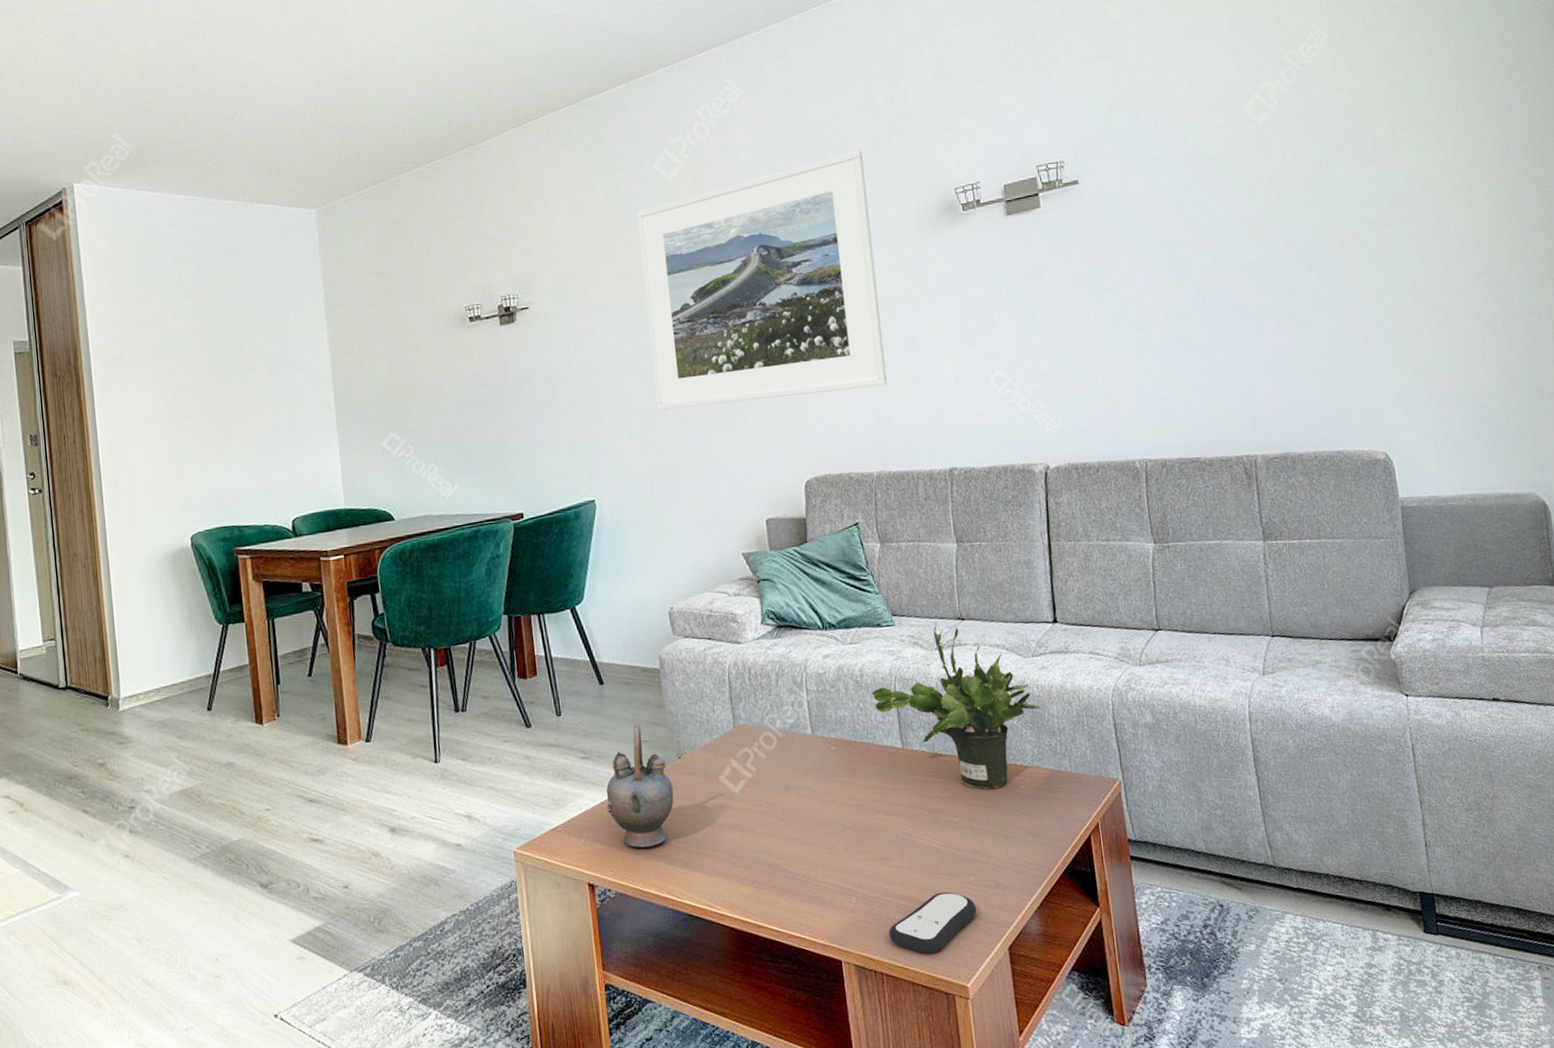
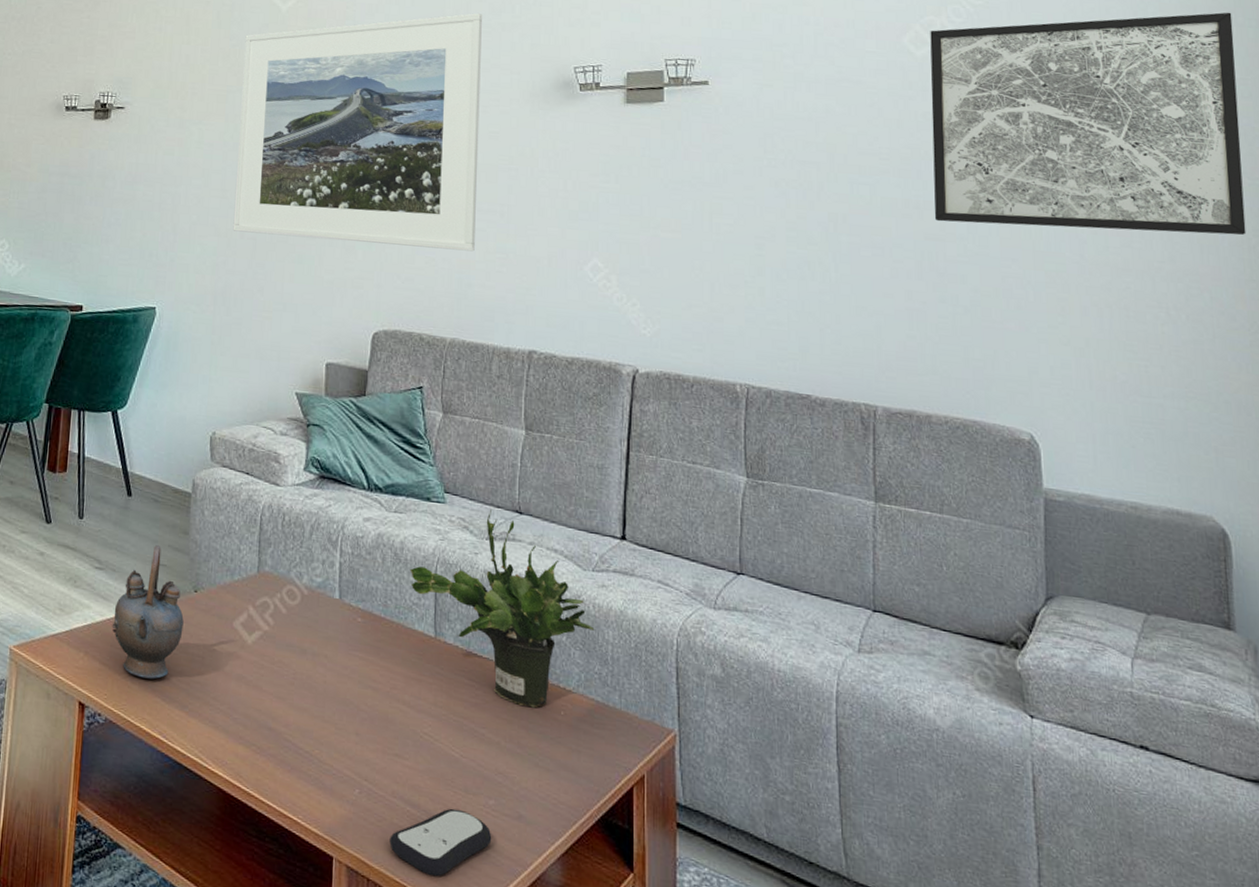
wall art: none [1267,34,1545,276] -> present [930,12,1246,236]

